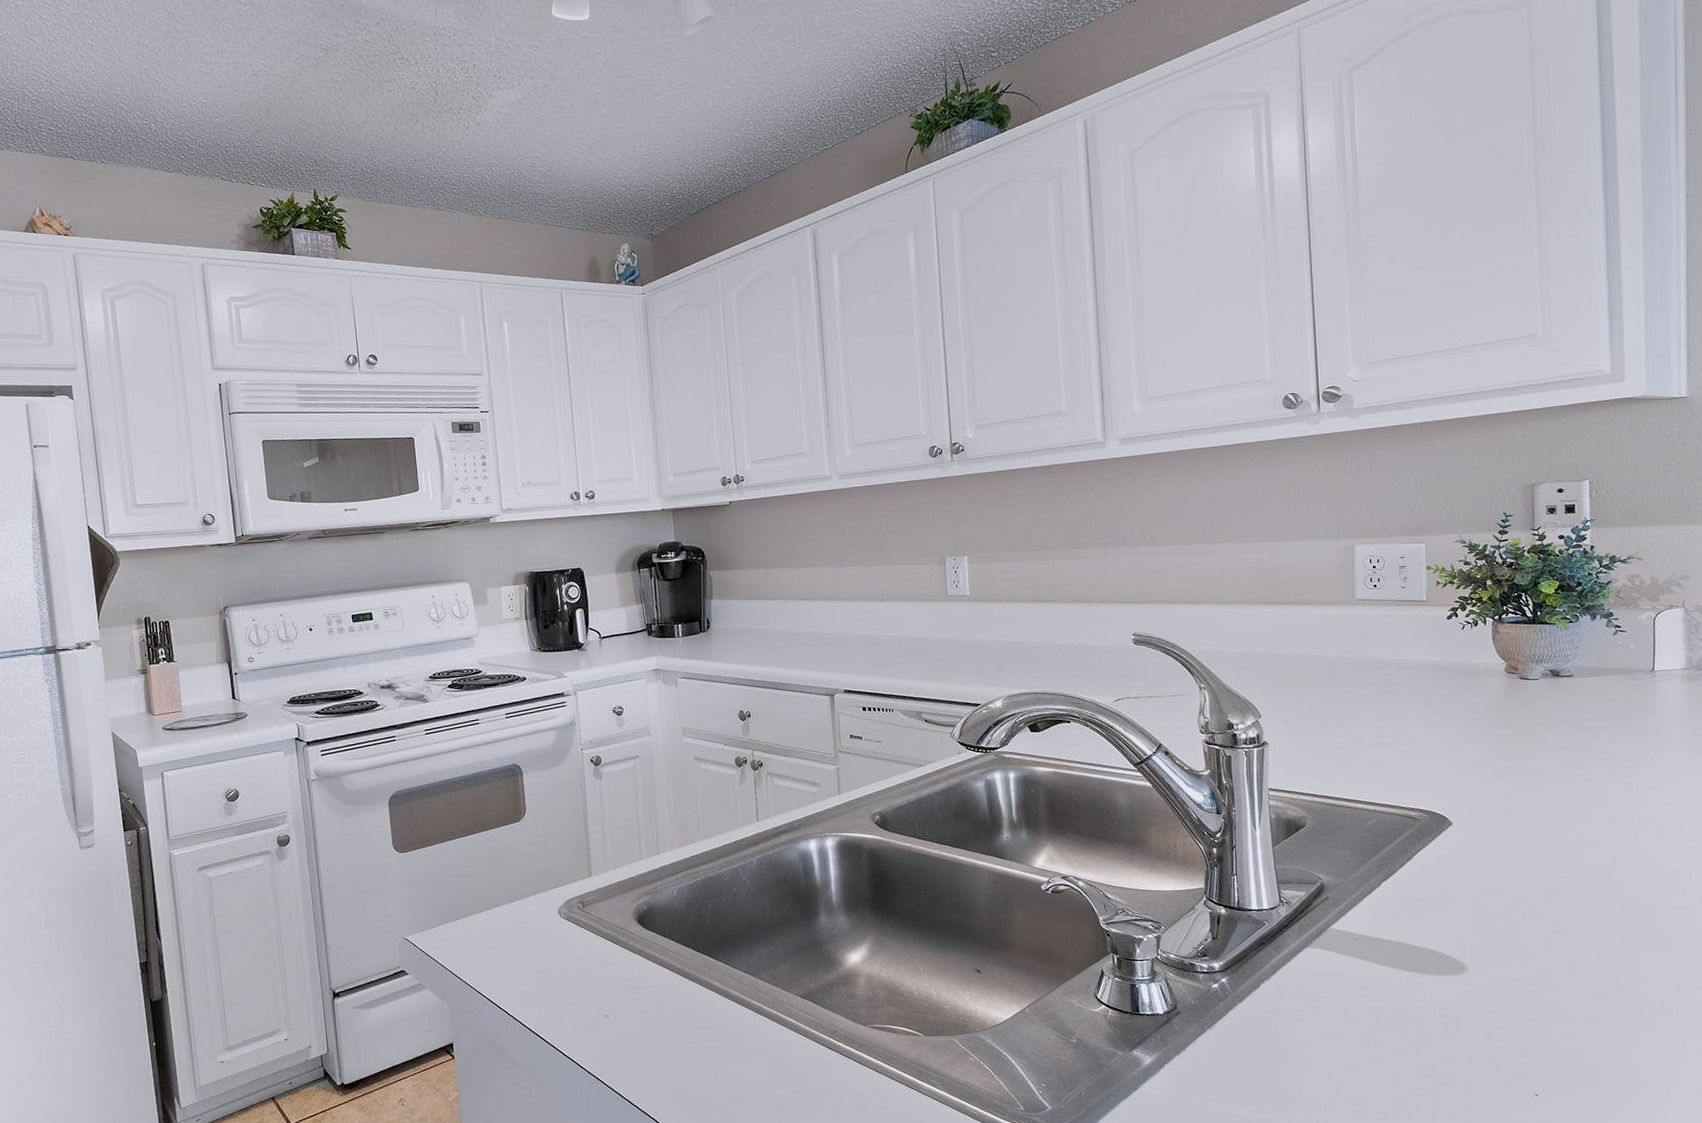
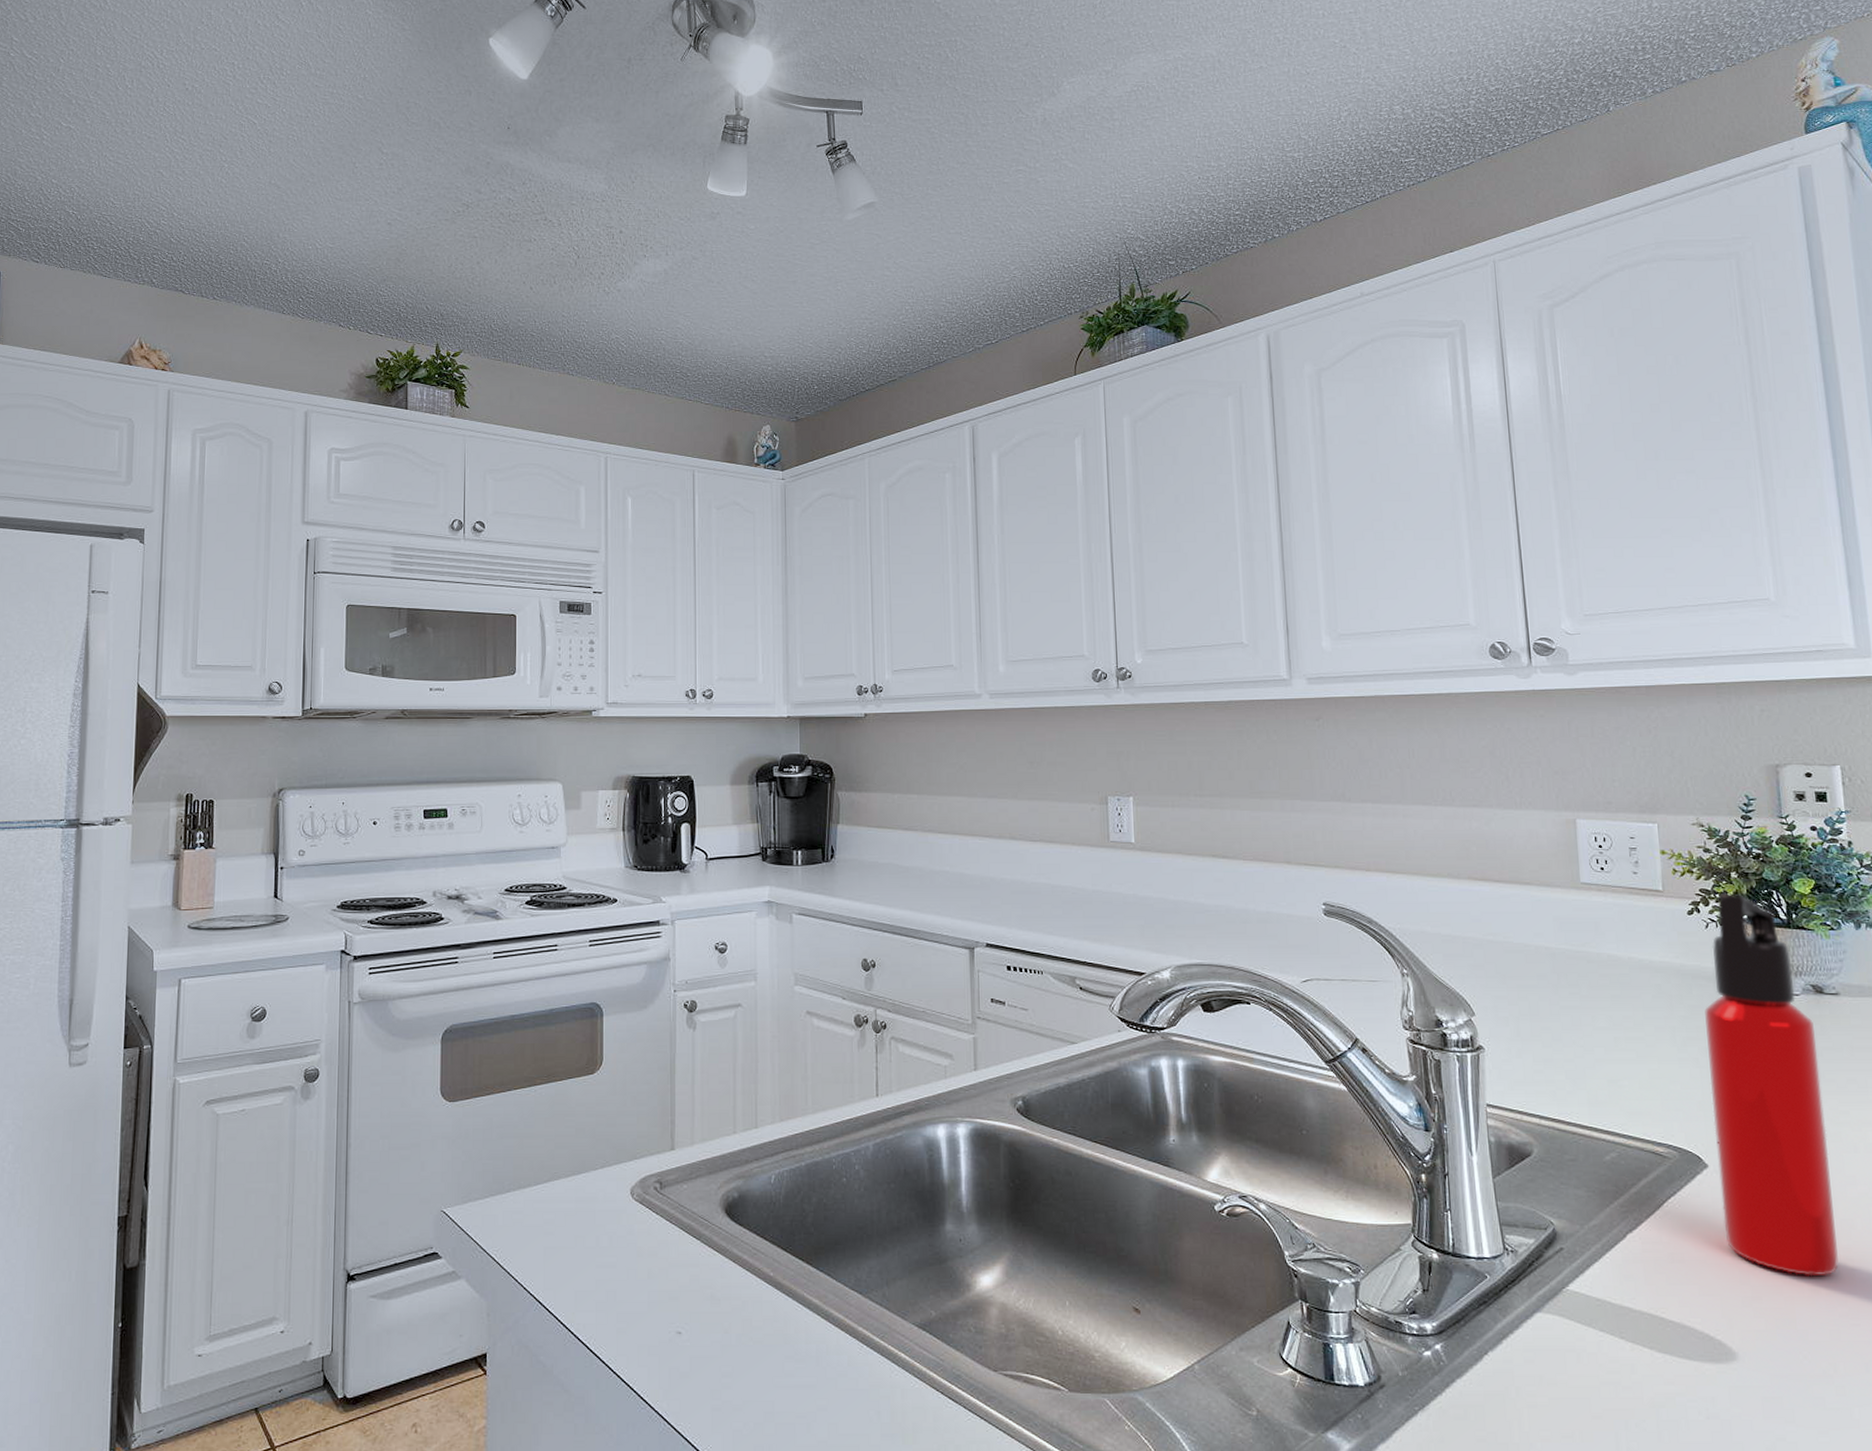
water bottle: none [1457,598,1556,904] -> present [1704,893,1839,1277]

